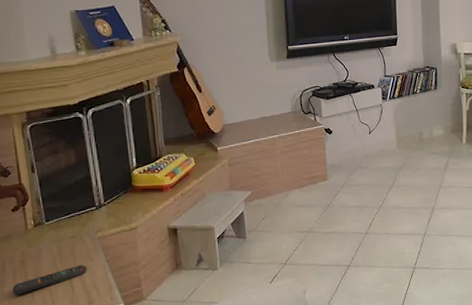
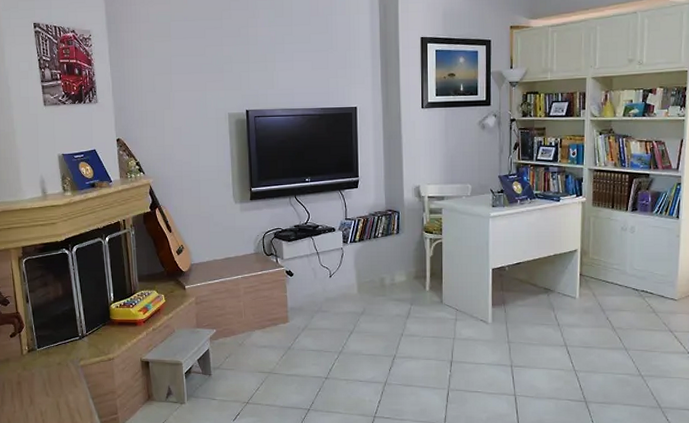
remote control: present [12,264,86,295] -> none [10,390,71,413]

